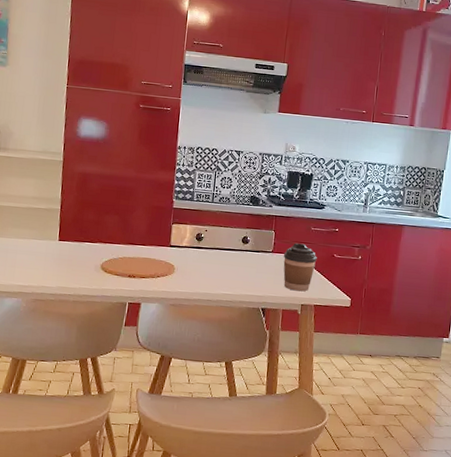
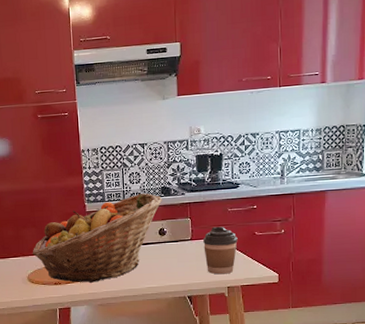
fruit basket: none [110,198,251,281] -> present [32,193,163,283]

